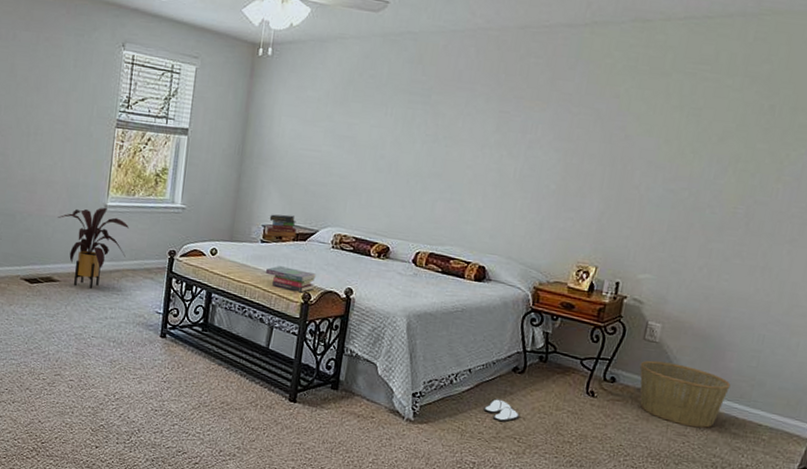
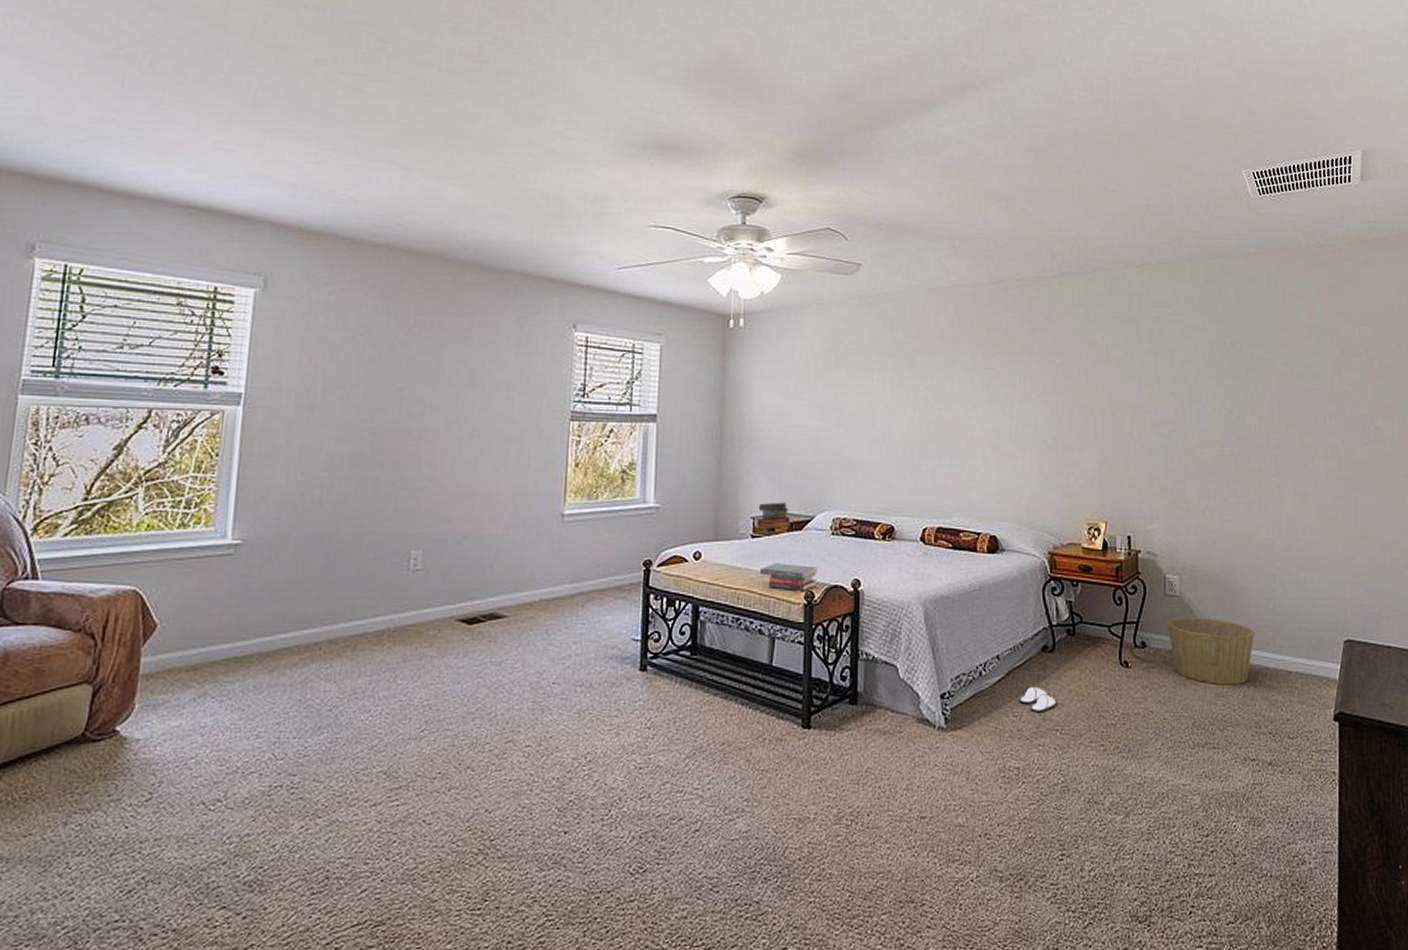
house plant: present [58,207,129,289] -> none [502,516,592,621]

